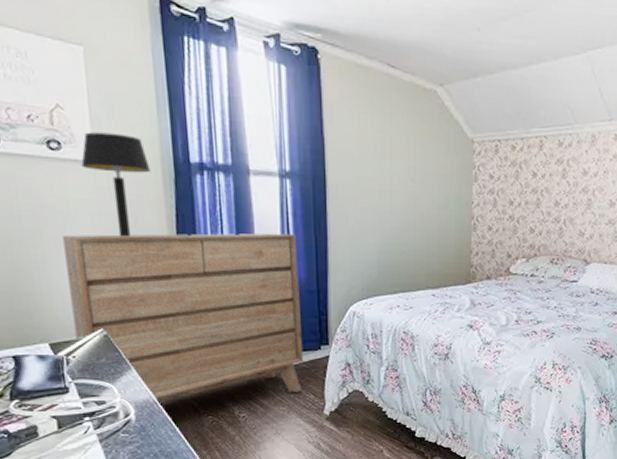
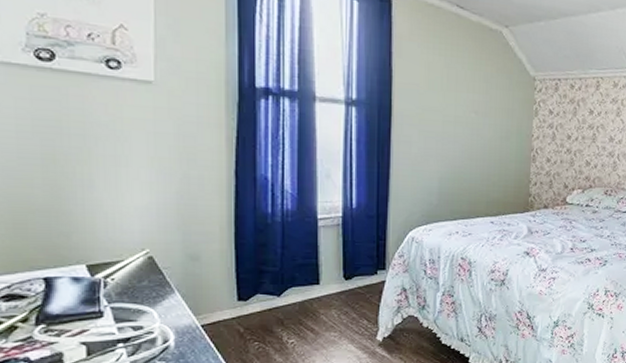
dresser: present [63,233,304,404] -> none [113,153,359,329]
table lamp: present [81,132,151,237] -> none [141,53,214,158]

